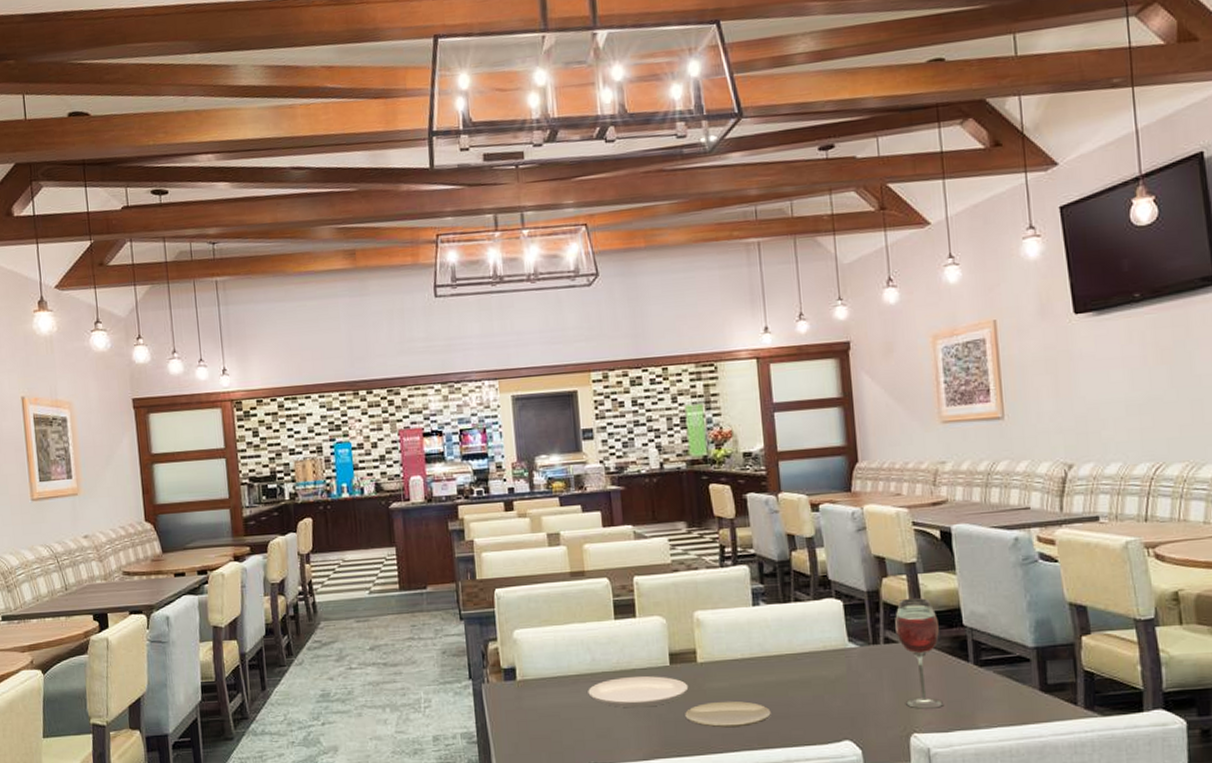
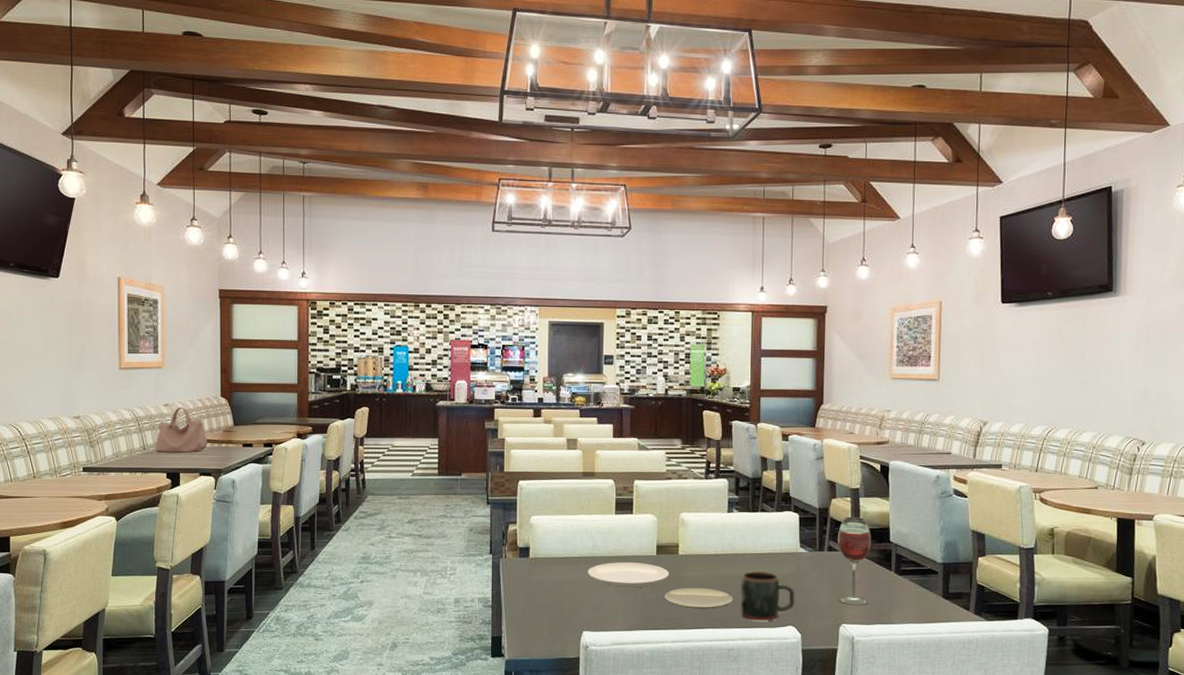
handbag: none [77,537,135,592] -> present [155,407,208,454]
mug: none [778,674,850,737] -> present [740,571,795,621]

